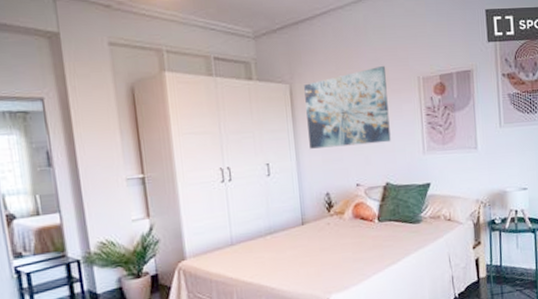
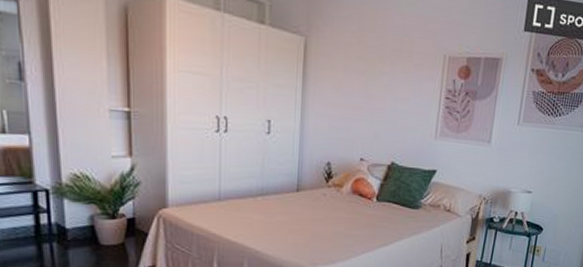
wall art: present [304,65,391,149] -> none [317,35,412,120]

